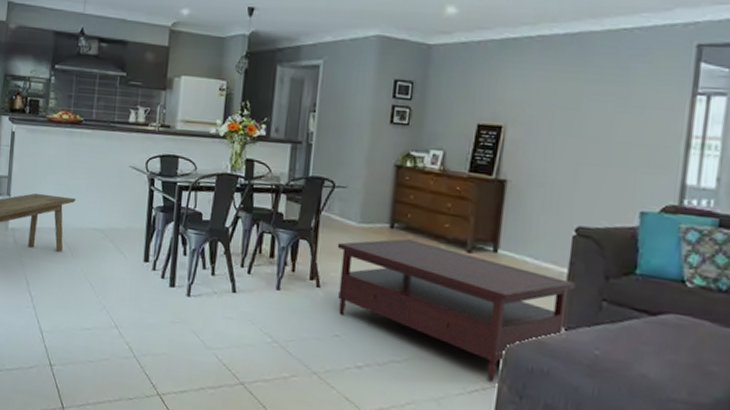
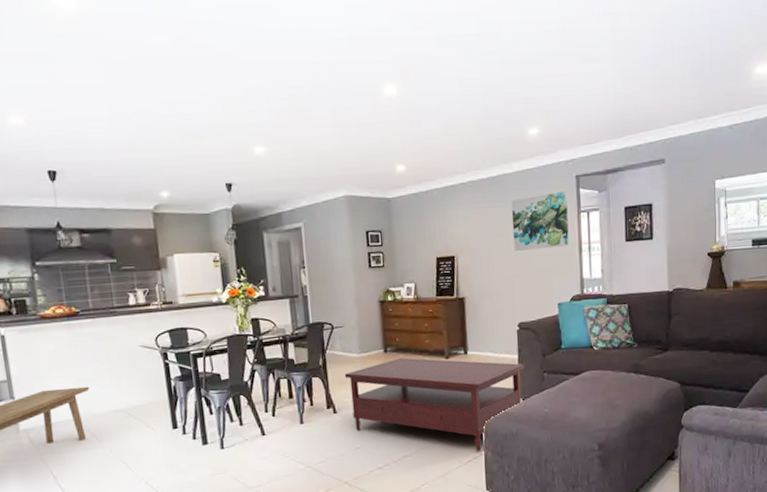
wall art: none [586,62,679,138] -> present [511,190,569,251]

